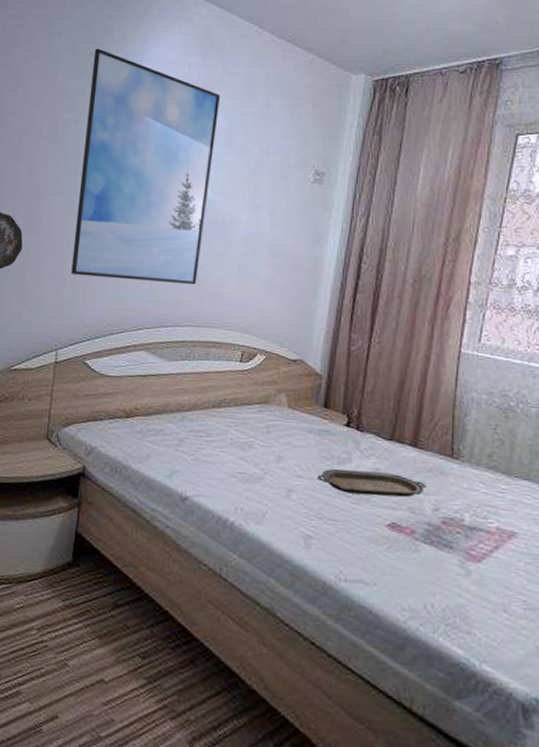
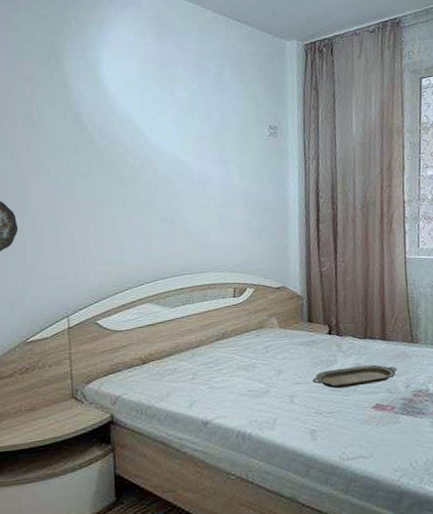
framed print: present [71,48,221,285] -> none [55,37,185,247]

